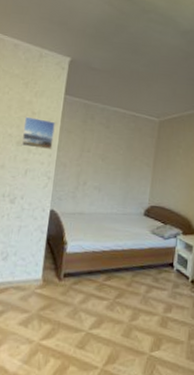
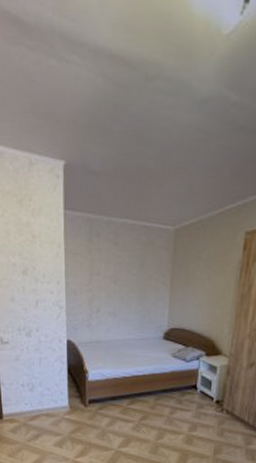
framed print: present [21,116,56,150] -> none [25,241,60,277]

